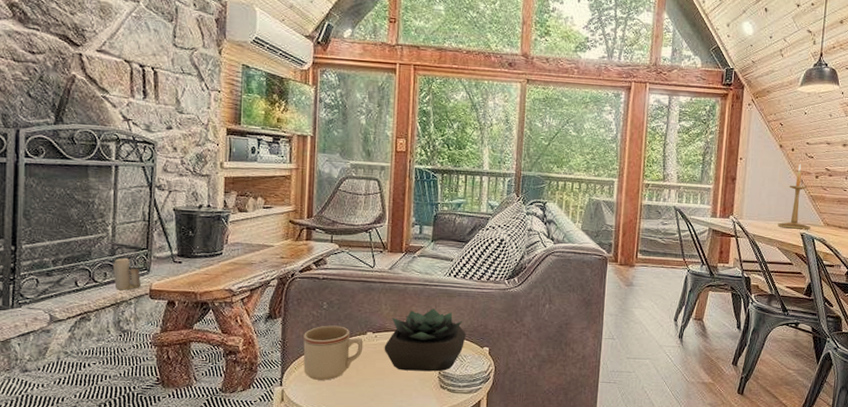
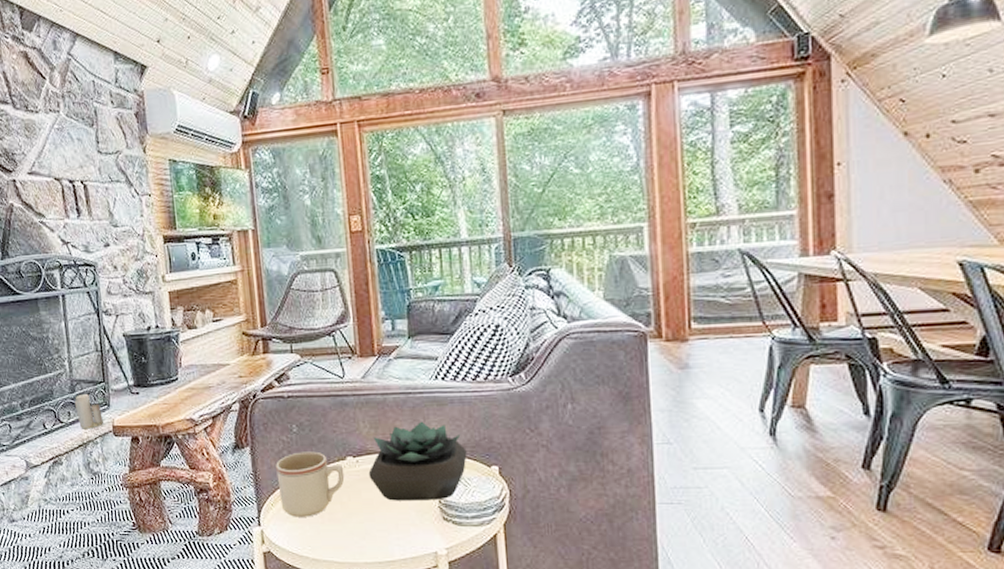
candlestick: present [778,164,811,230] -> none [915,155,975,258]

